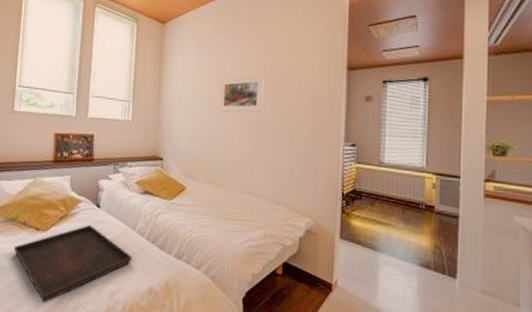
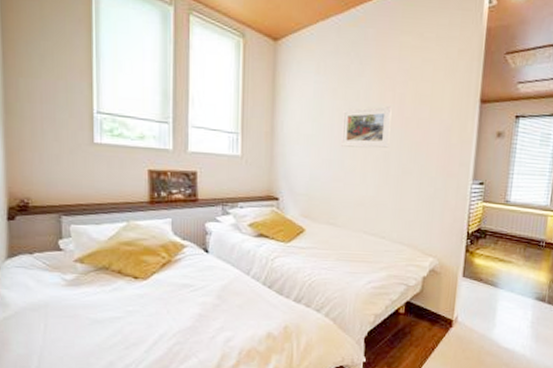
serving tray: present [13,225,132,303] -> none [109,271,247,354]

